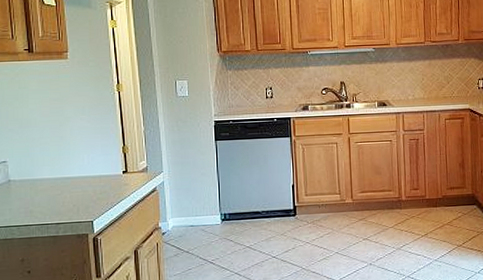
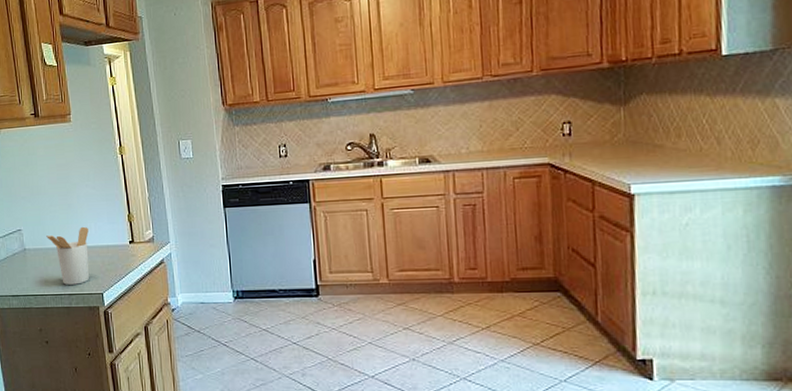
utensil holder: none [35,158,81,214] -> present [46,226,90,285]

